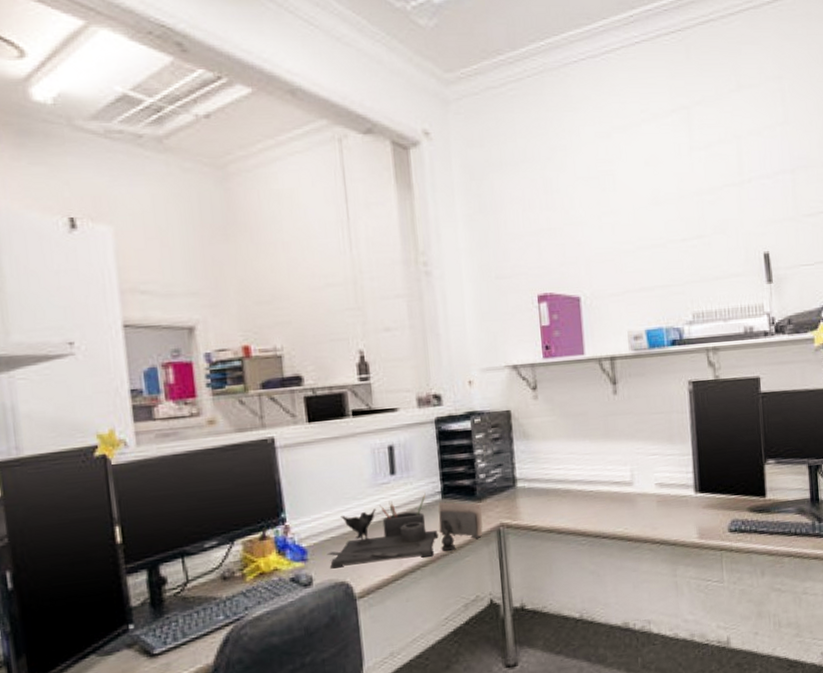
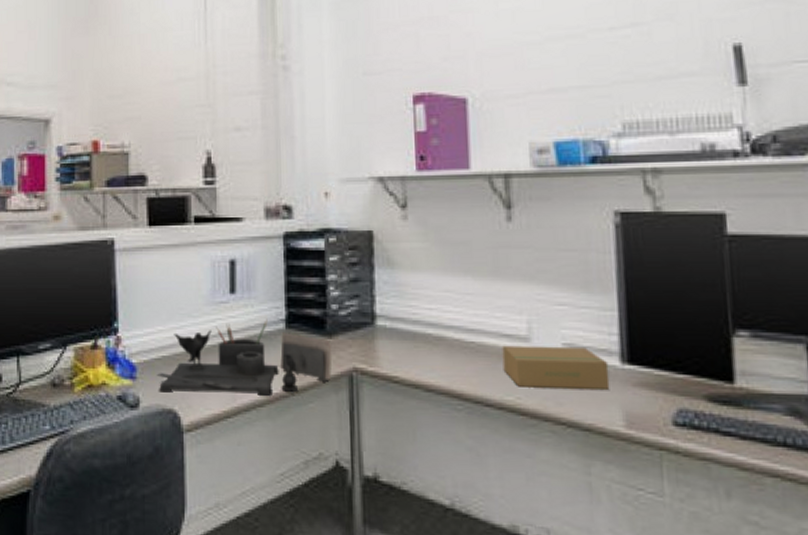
box: none [613,484,688,520] -> present [502,345,610,389]

